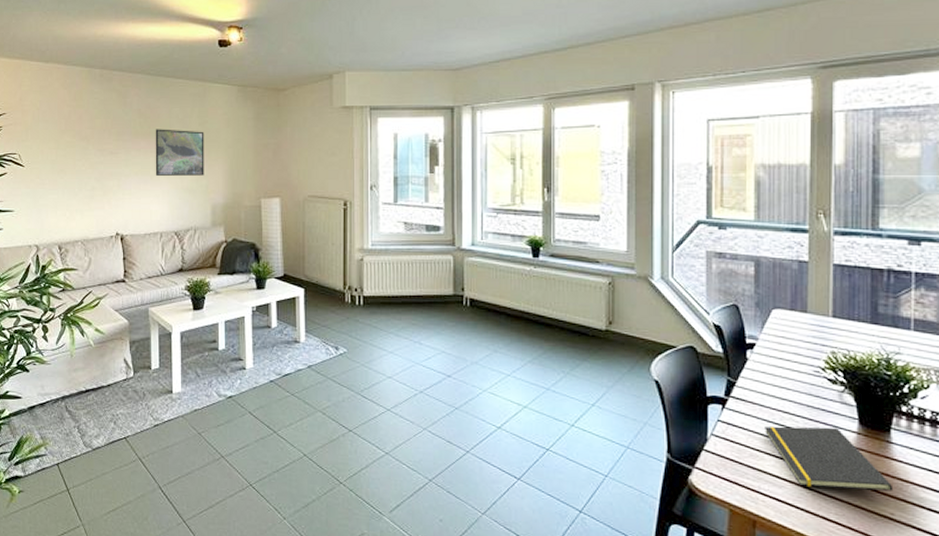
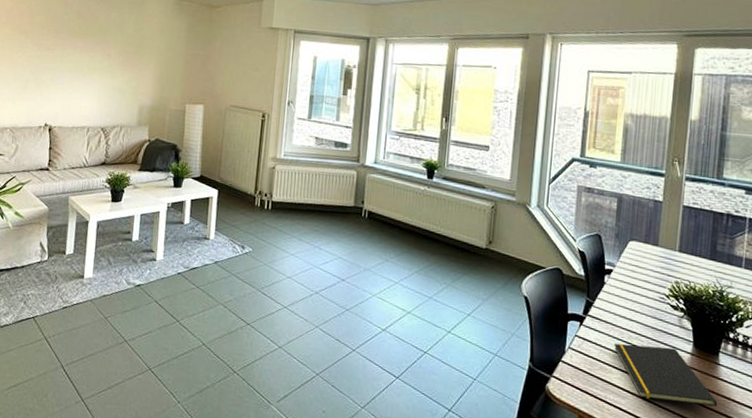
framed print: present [155,129,204,176] -> none [88,30,139,78]

